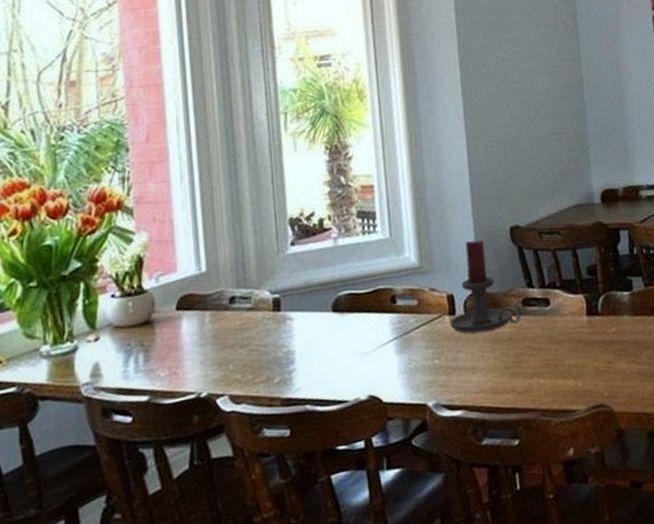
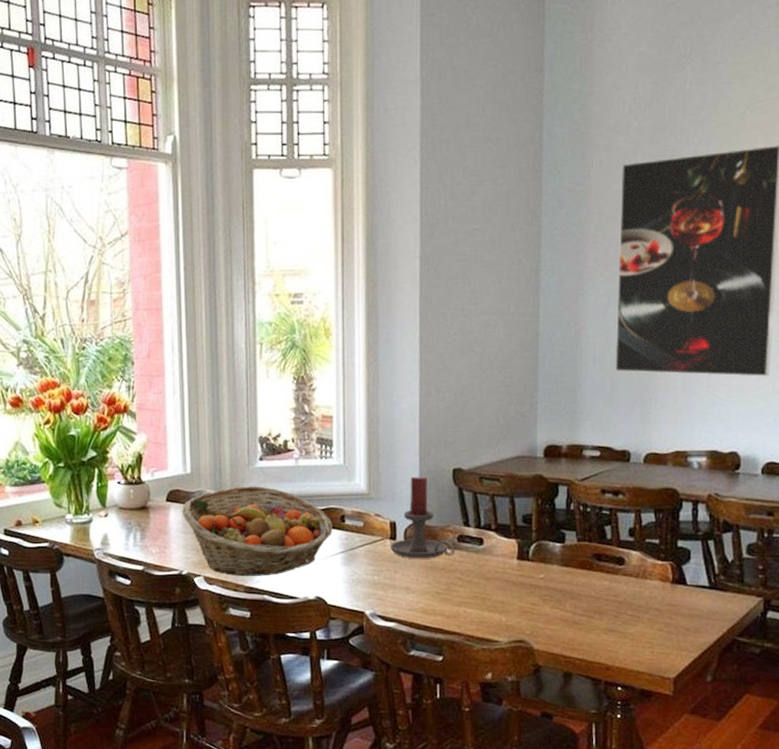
fruit basket: none [197,275,383,388] -> present [182,486,333,576]

